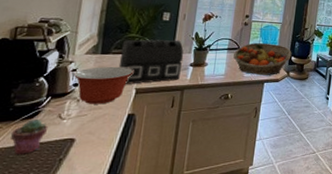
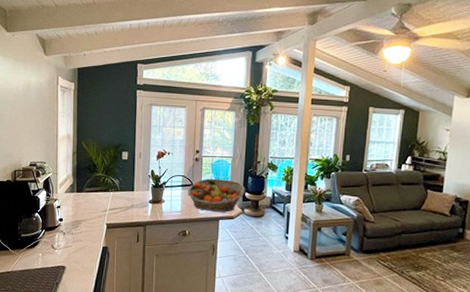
potted succulent: present [11,120,49,154] -> none [22,248,46,277]
mixing bowl: present [74,66,134,104] -> none [59,203,104,237]
treasure chest: present [118,39,184,84] -> none [91,177,143,220]

